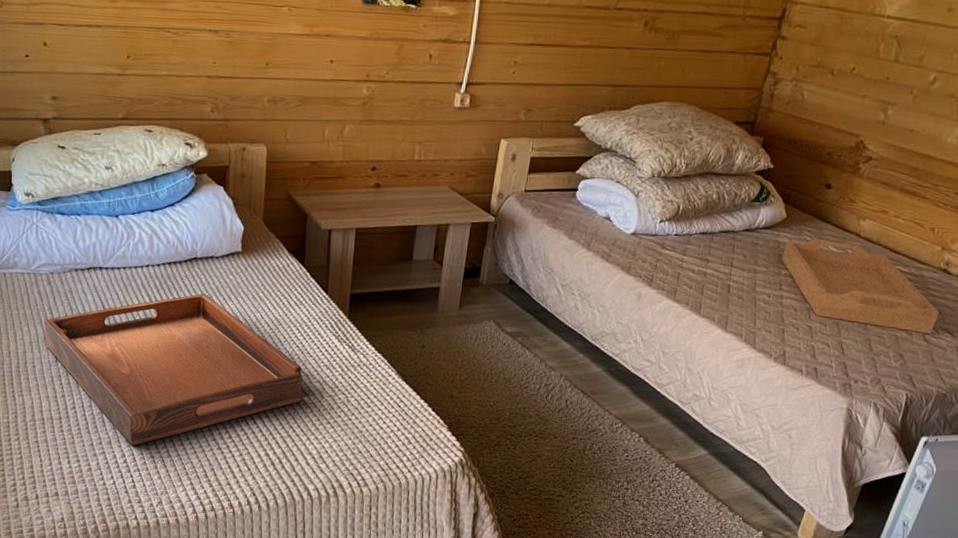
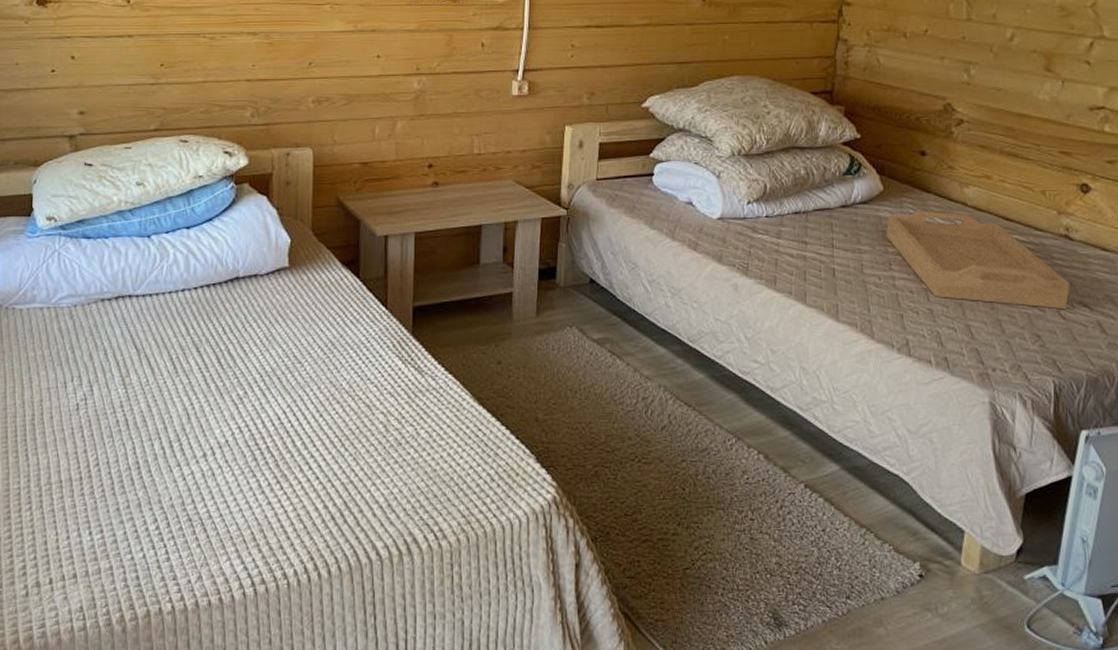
serving tray: present [44,294,303,446] -> none [64,318,365,508]

